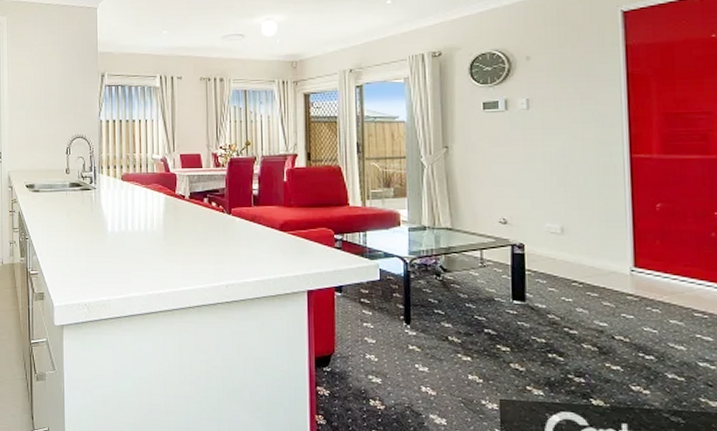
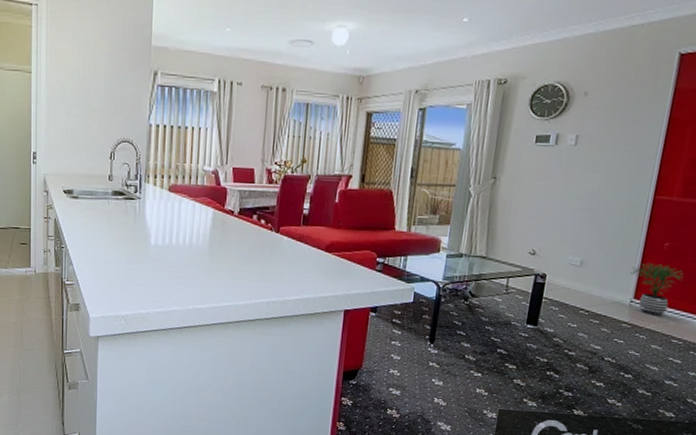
potted plant: none [623,227,690,286] -> present [630,263,684,316]

